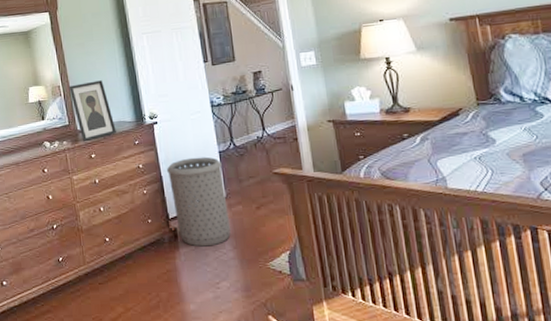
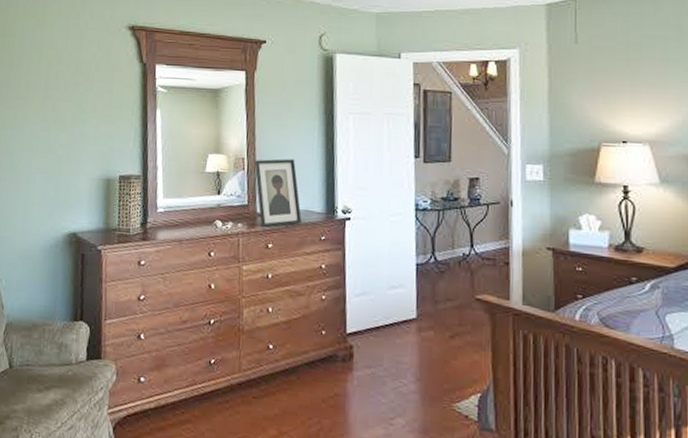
laundry basket: present [167,156,231,247] -> none [353,265,417,374]

